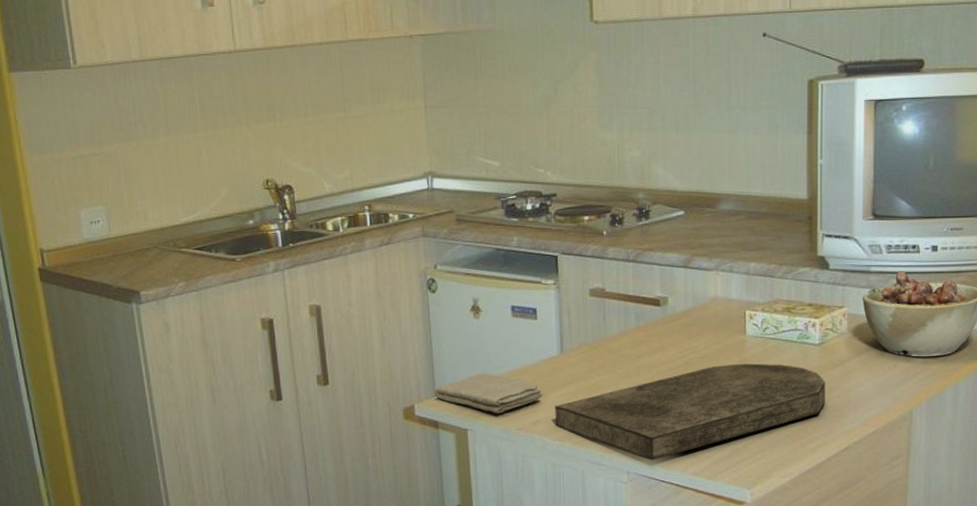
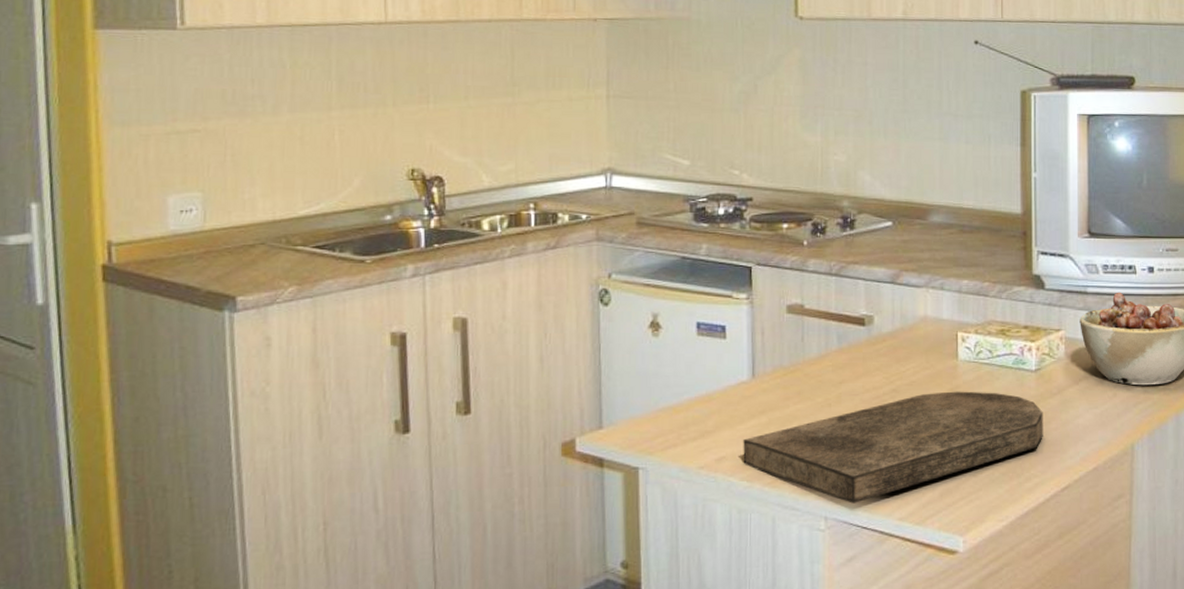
washcloth: present [434,372,543,414] -> none [600,400,730,449]

